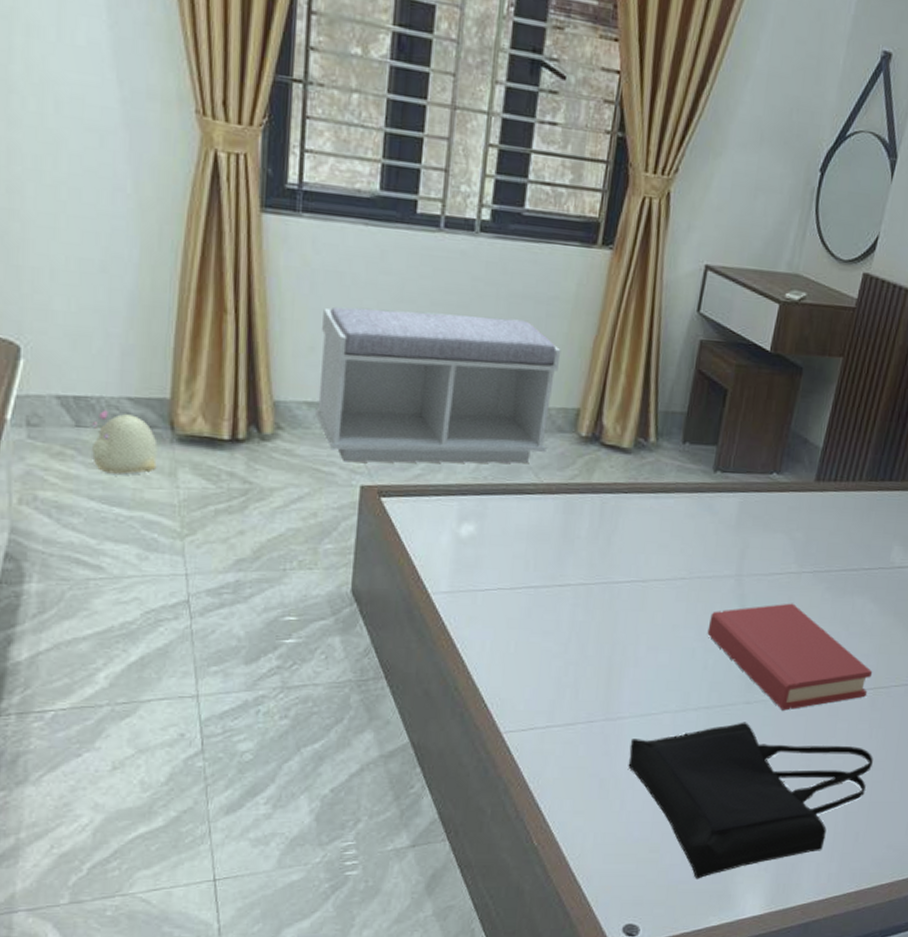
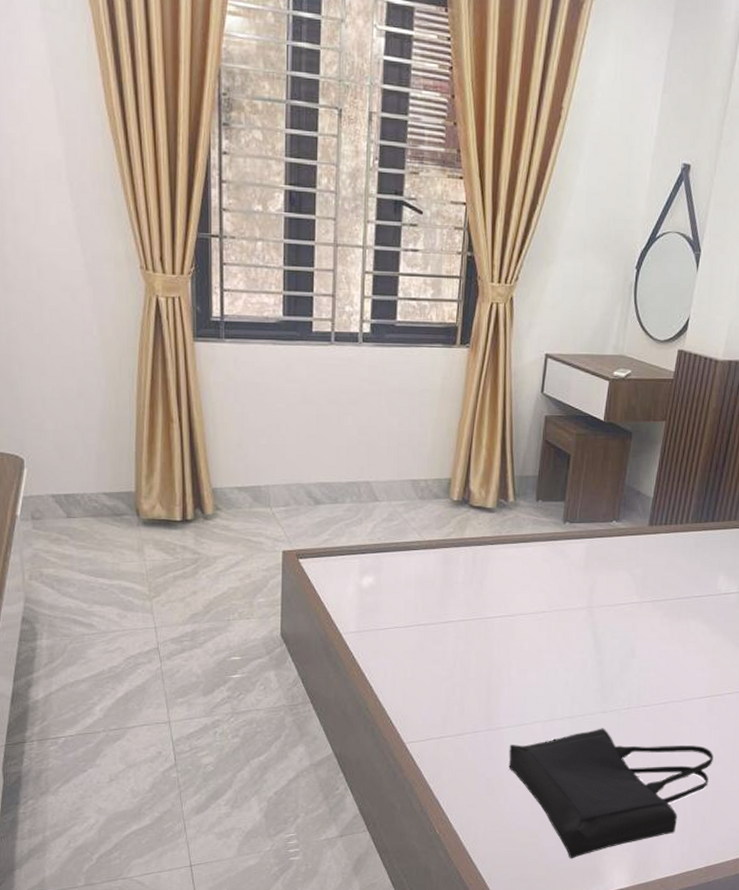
plush toy: present [91,409,158,475] -> none [79,503,128,552]
bench: present [315,306,561,464] -> none [245,409,433,533]
hardback book: present [707,603,873,711] -> none [567,628,708,717]

